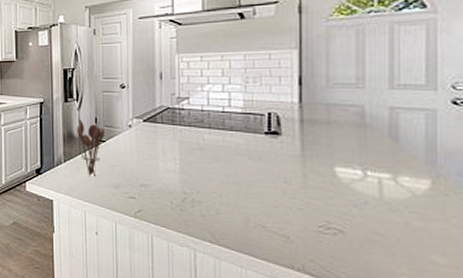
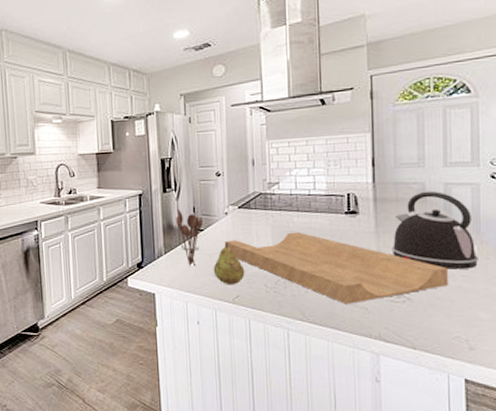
fruit: none [114,156,149,199] -> present [213,243,245,285]
cutting board: none [127,149,392,231] -> present [224,232,448,304]
kettle: none [321,115,433,205] -> present [391,191,478,269]

